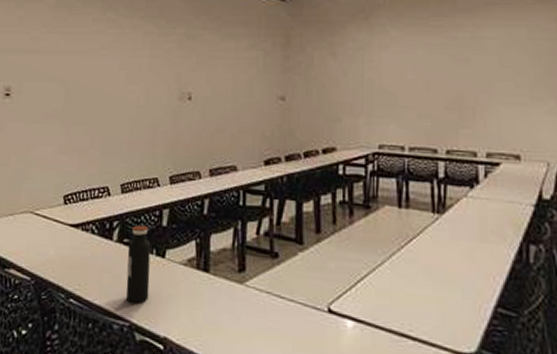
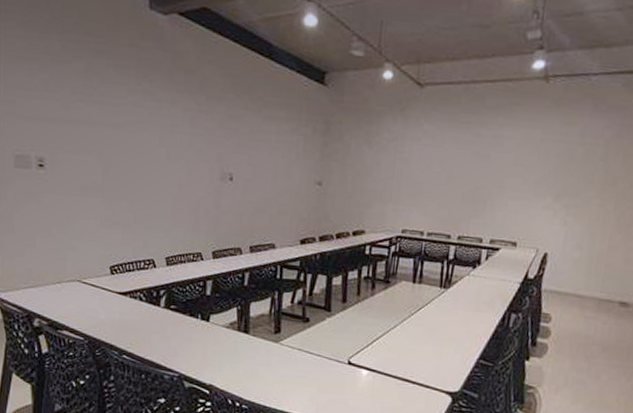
water bottle: present [126,224,151,304] -> none [174,293,196,359]

